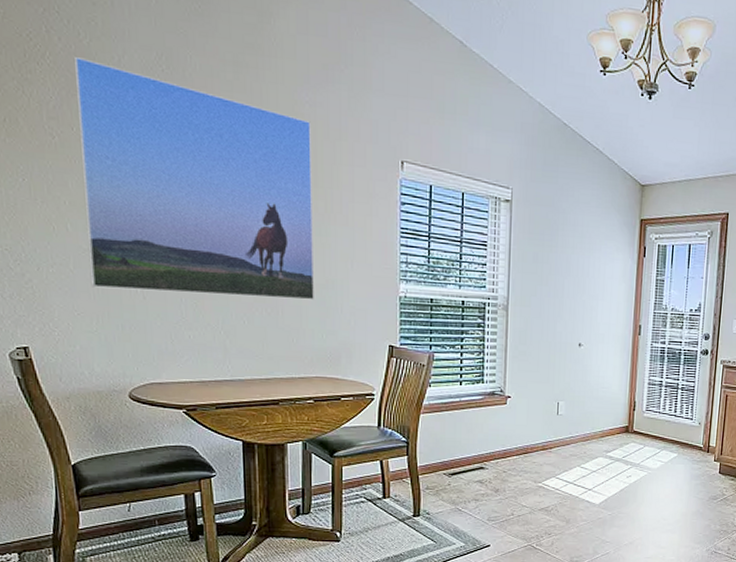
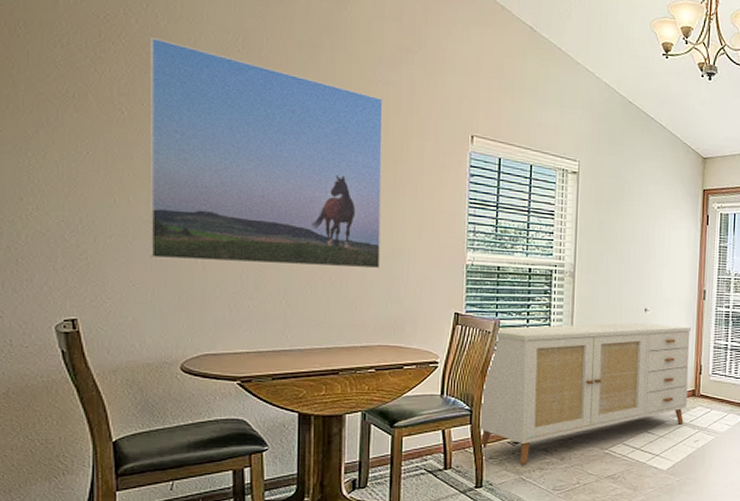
sideboard: none [416,357,625,495] -> present [479,322,691,465]

